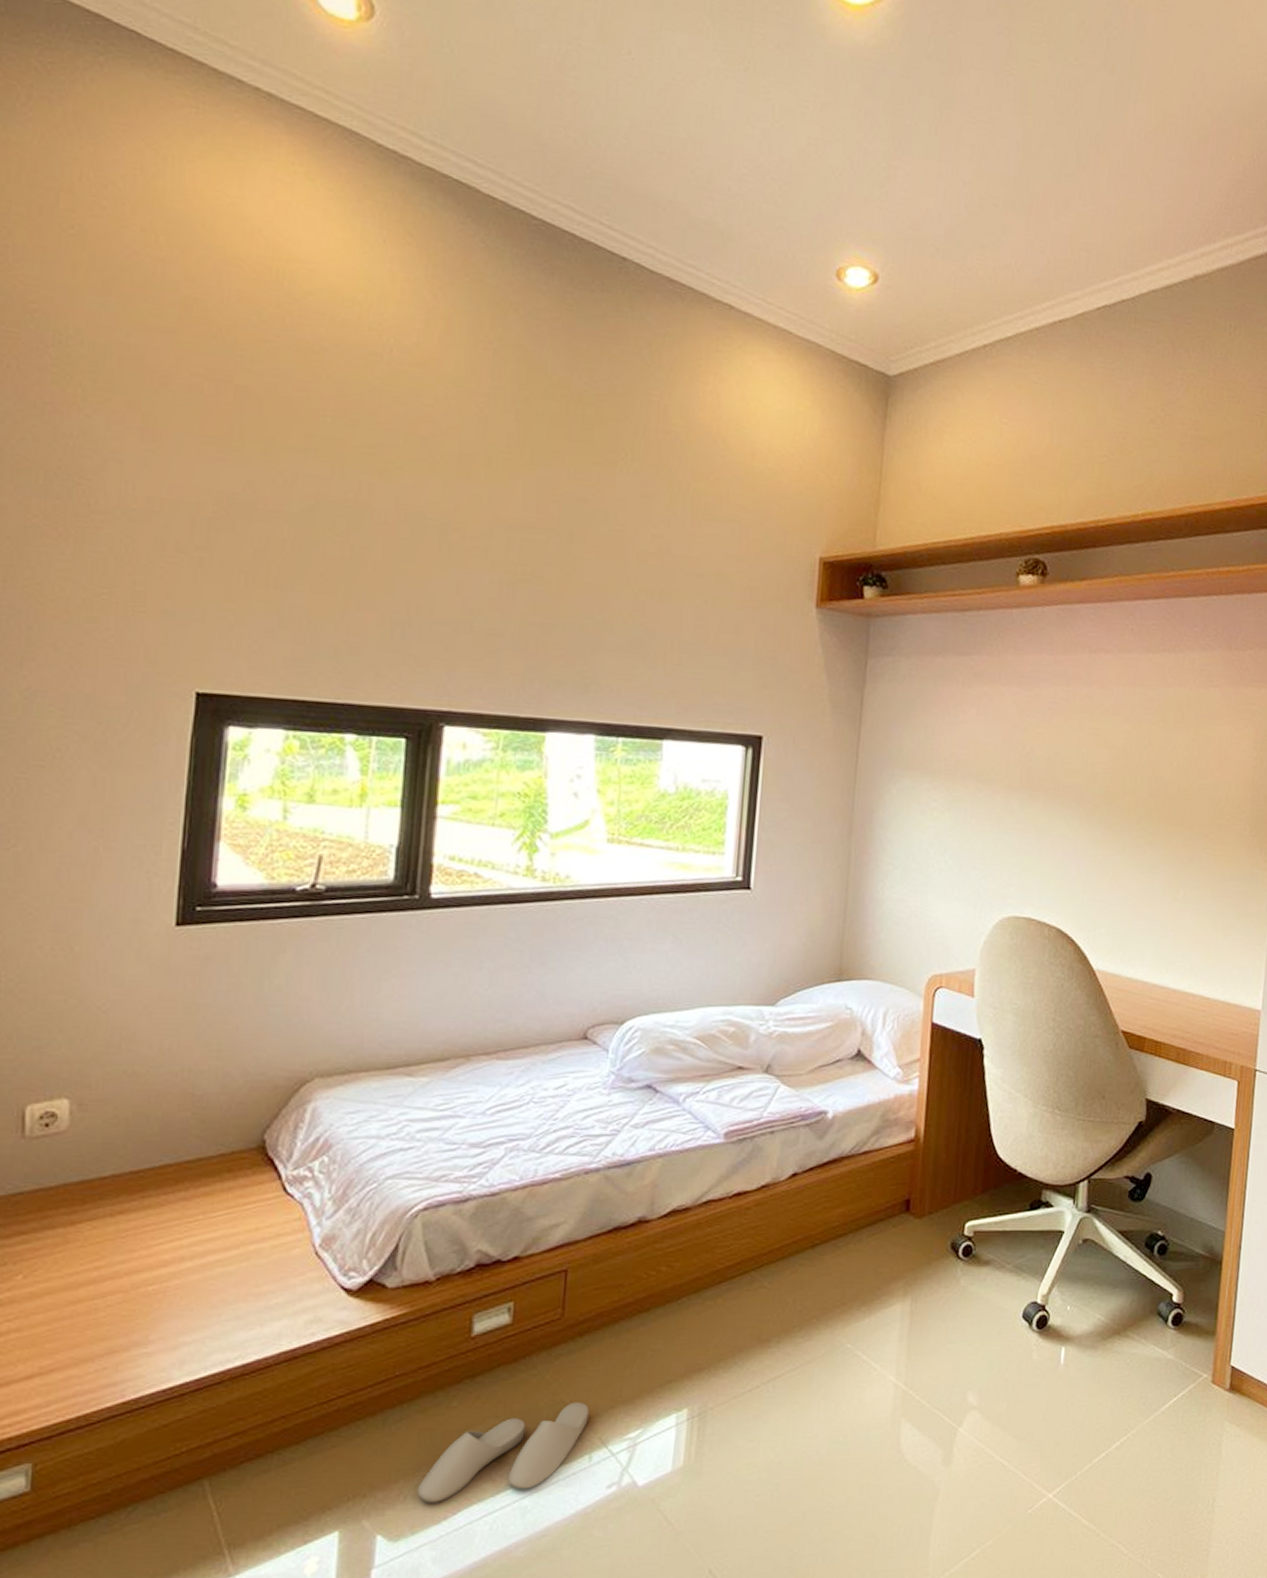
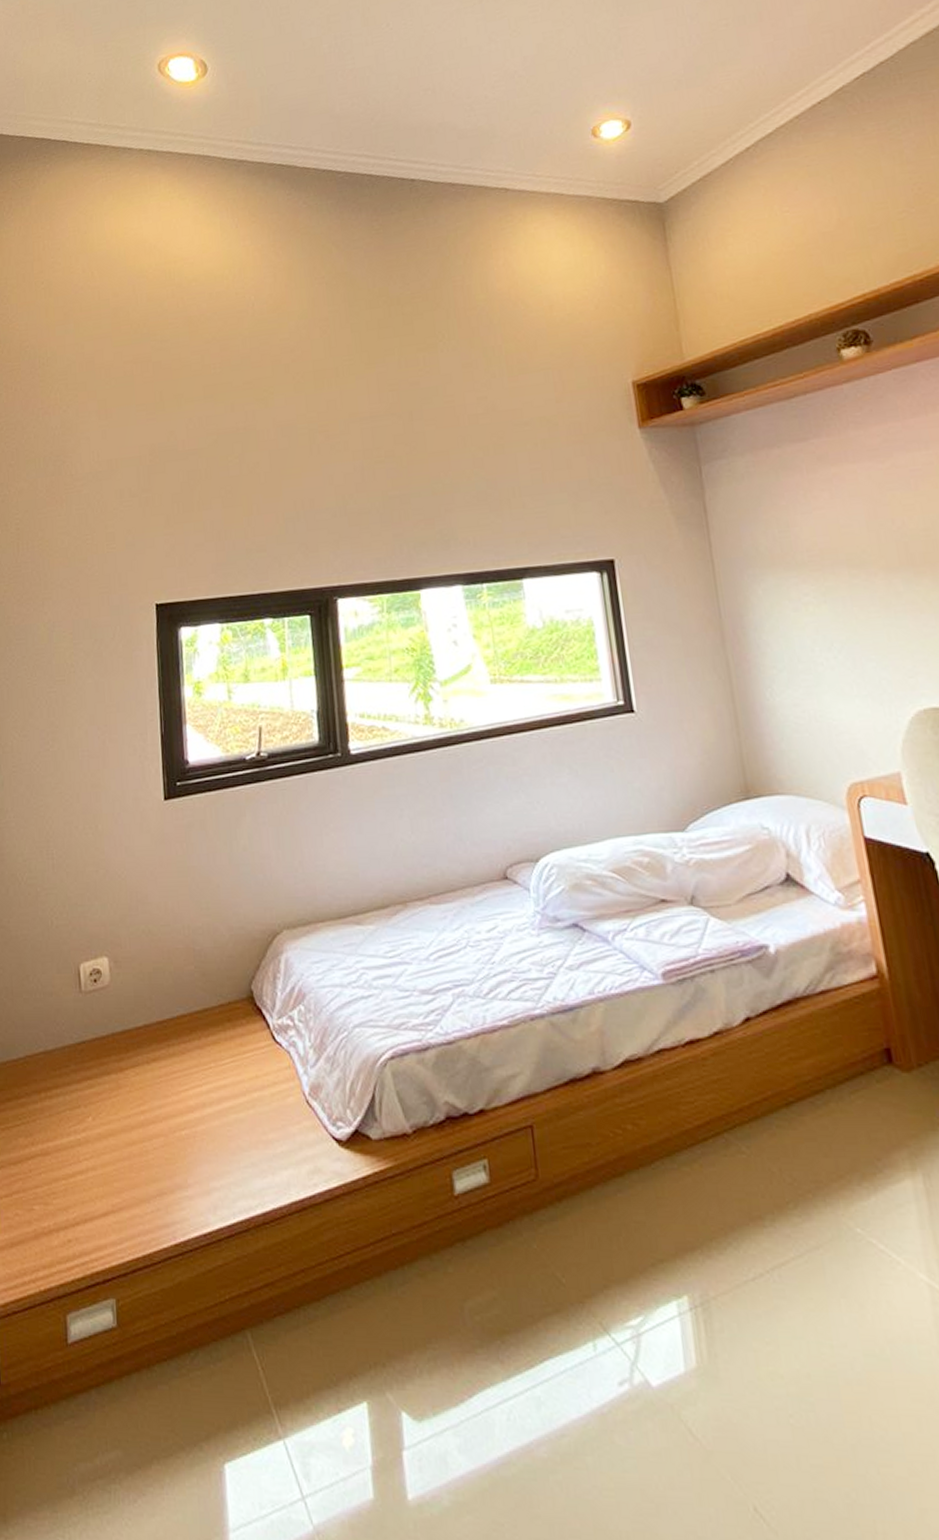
slippers: present [417,1402,589,1503] -> none [431,1277,585,1381]

